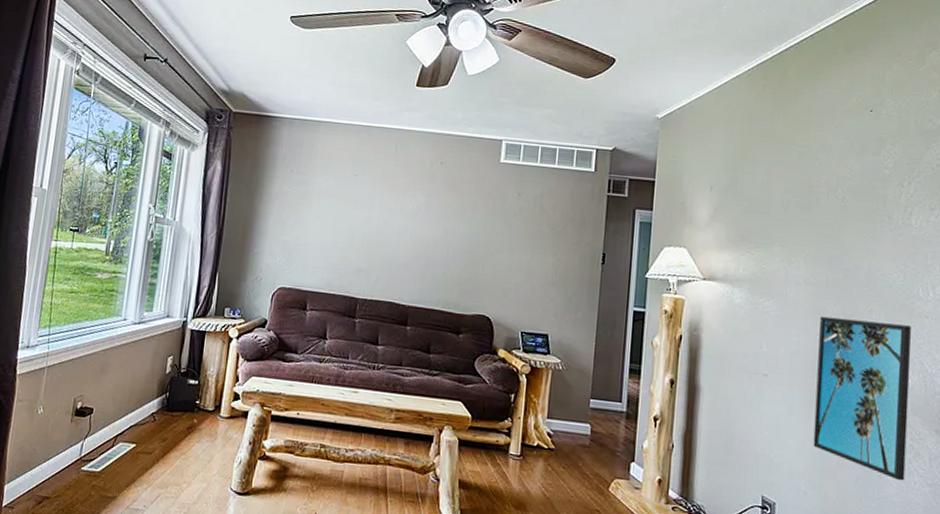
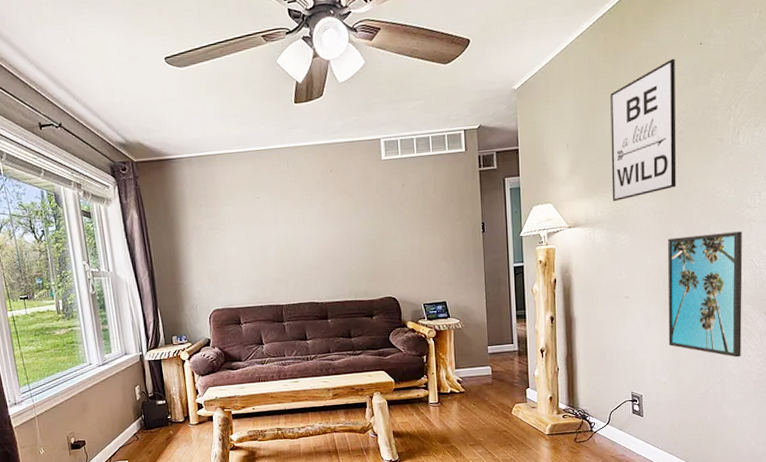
wall art: none [757,120,841,262] -> present [610,58,677,202]

